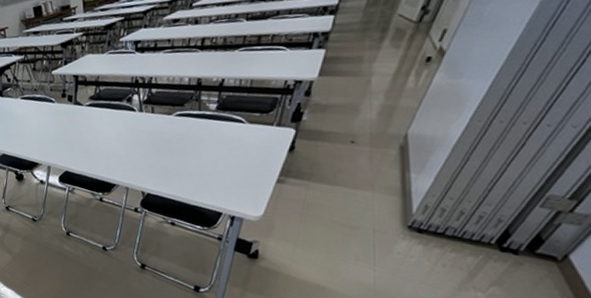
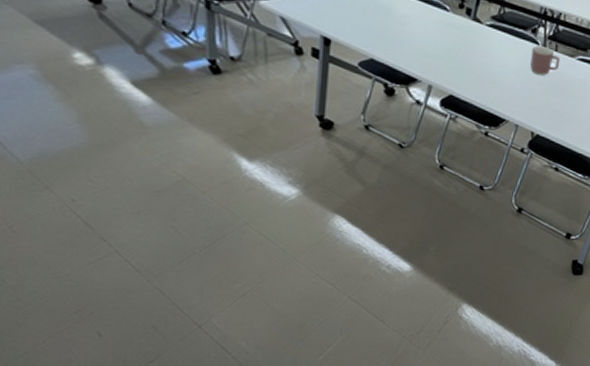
mug: none [130,111,159,139] -> present [530,45,561,76]

